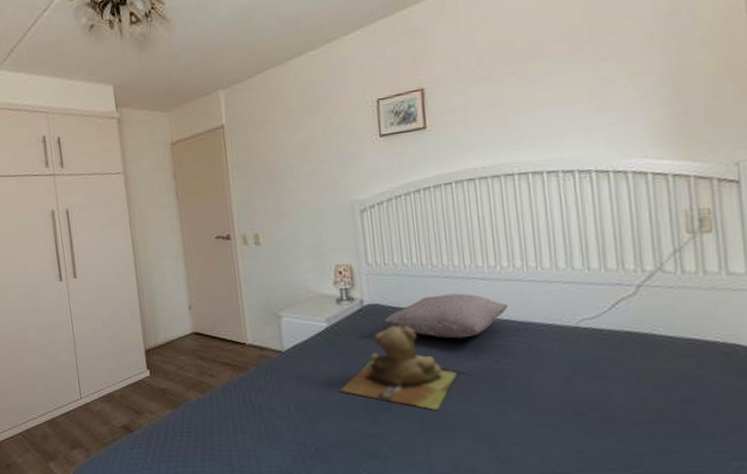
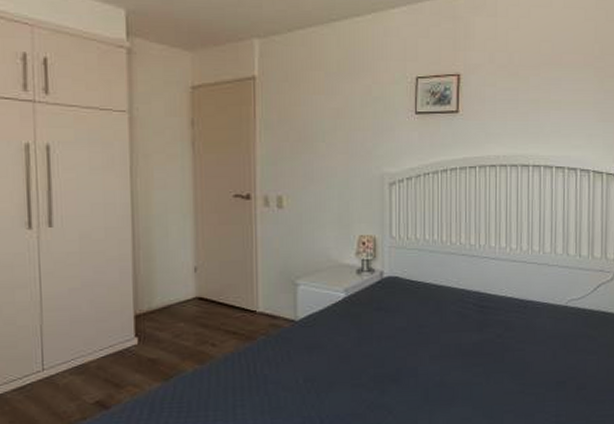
teddy bear: present [339,325,458,410] -> none [351,298,464,381]
pillow: present [384,293,509,339] -> none [401,271,513,313]

